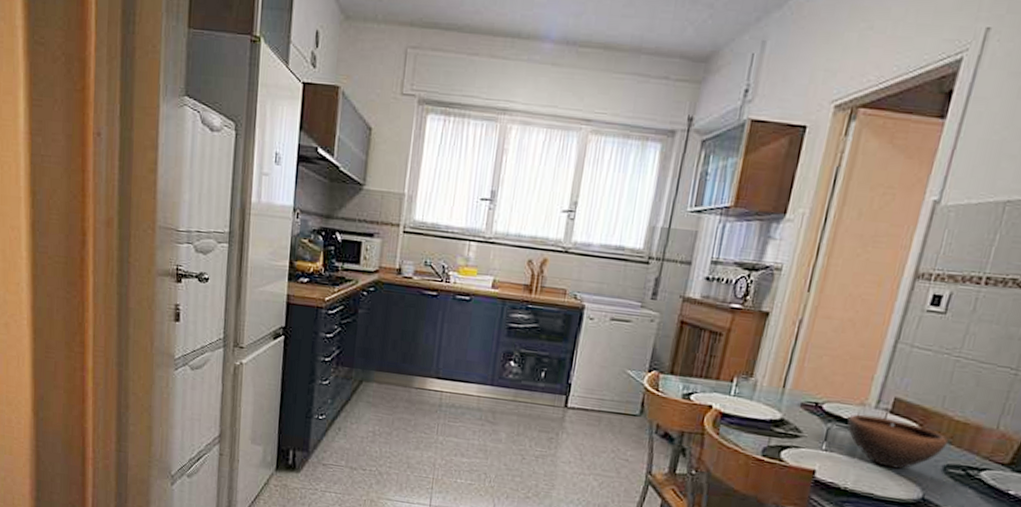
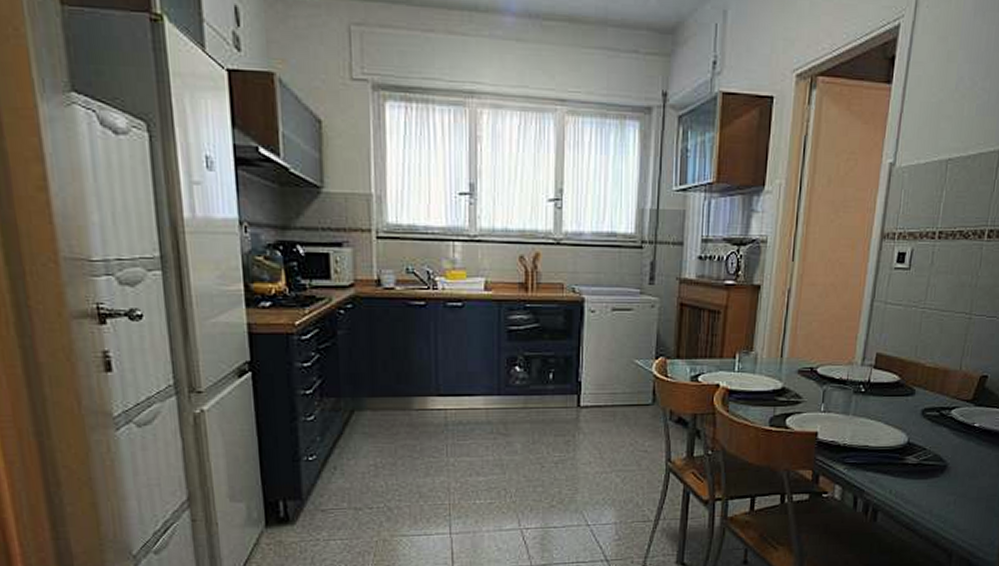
bowl: present [847,414,949,469] -> none [840,373,924,419]

